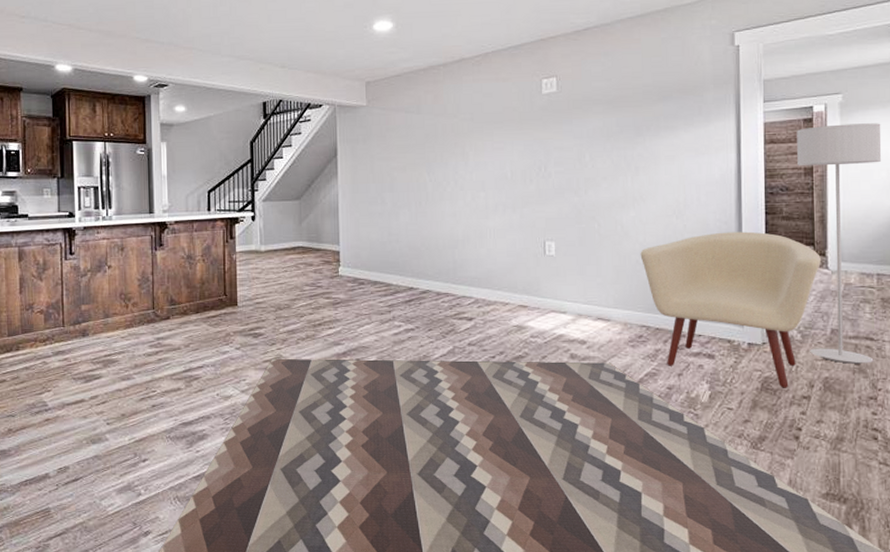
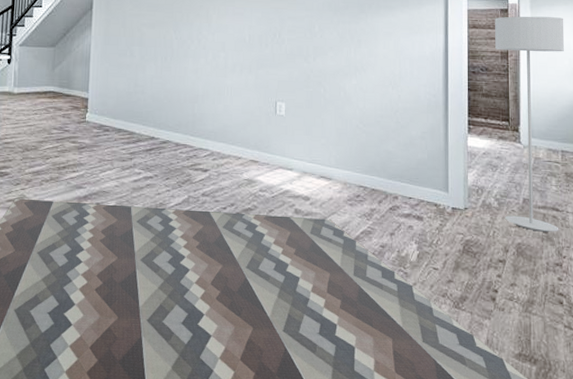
armchair: present [640,231,821,388] -> none [360,104,514,252]

